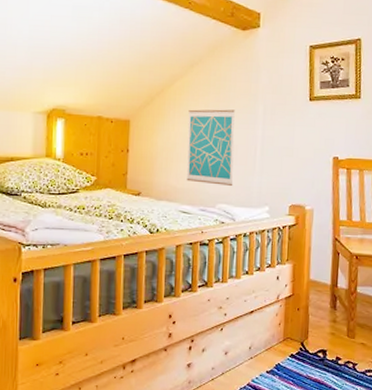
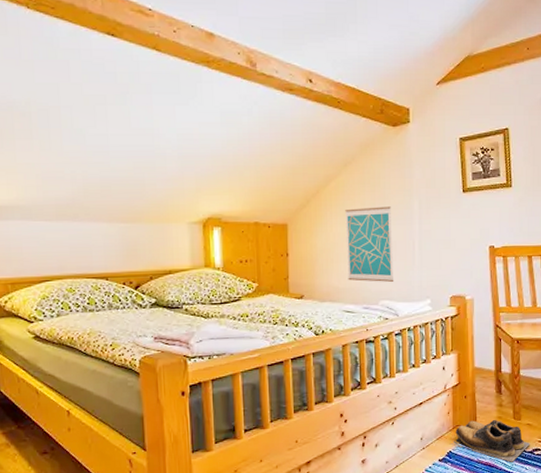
shoes: none [280,334,364,381] -> present [451,420,531,462]

